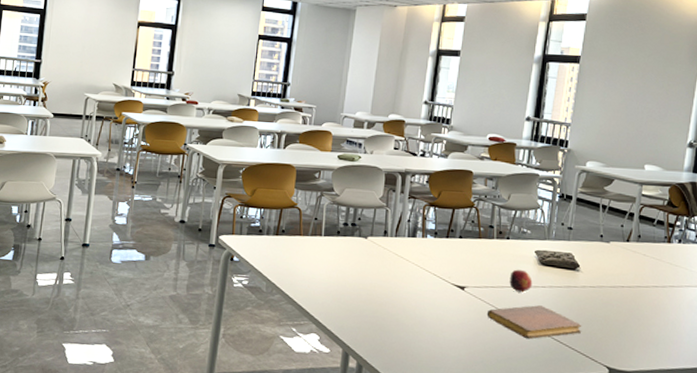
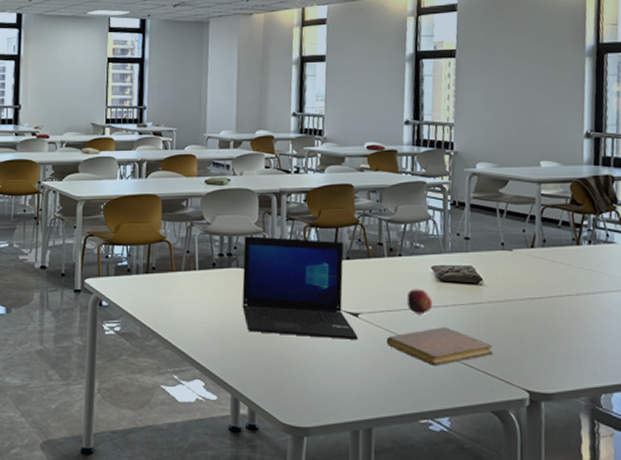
laptop: none [360,209,462,310] -> present [242,236,359,339]

